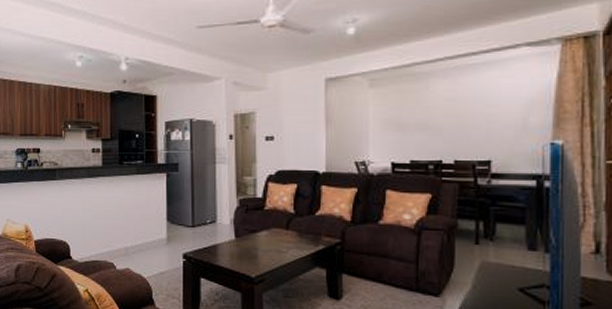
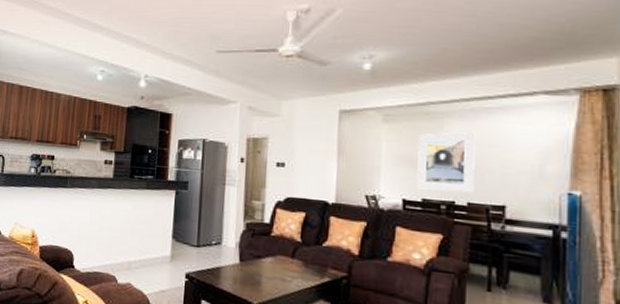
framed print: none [405,91,461,151] -> present [417,132,476,192]

